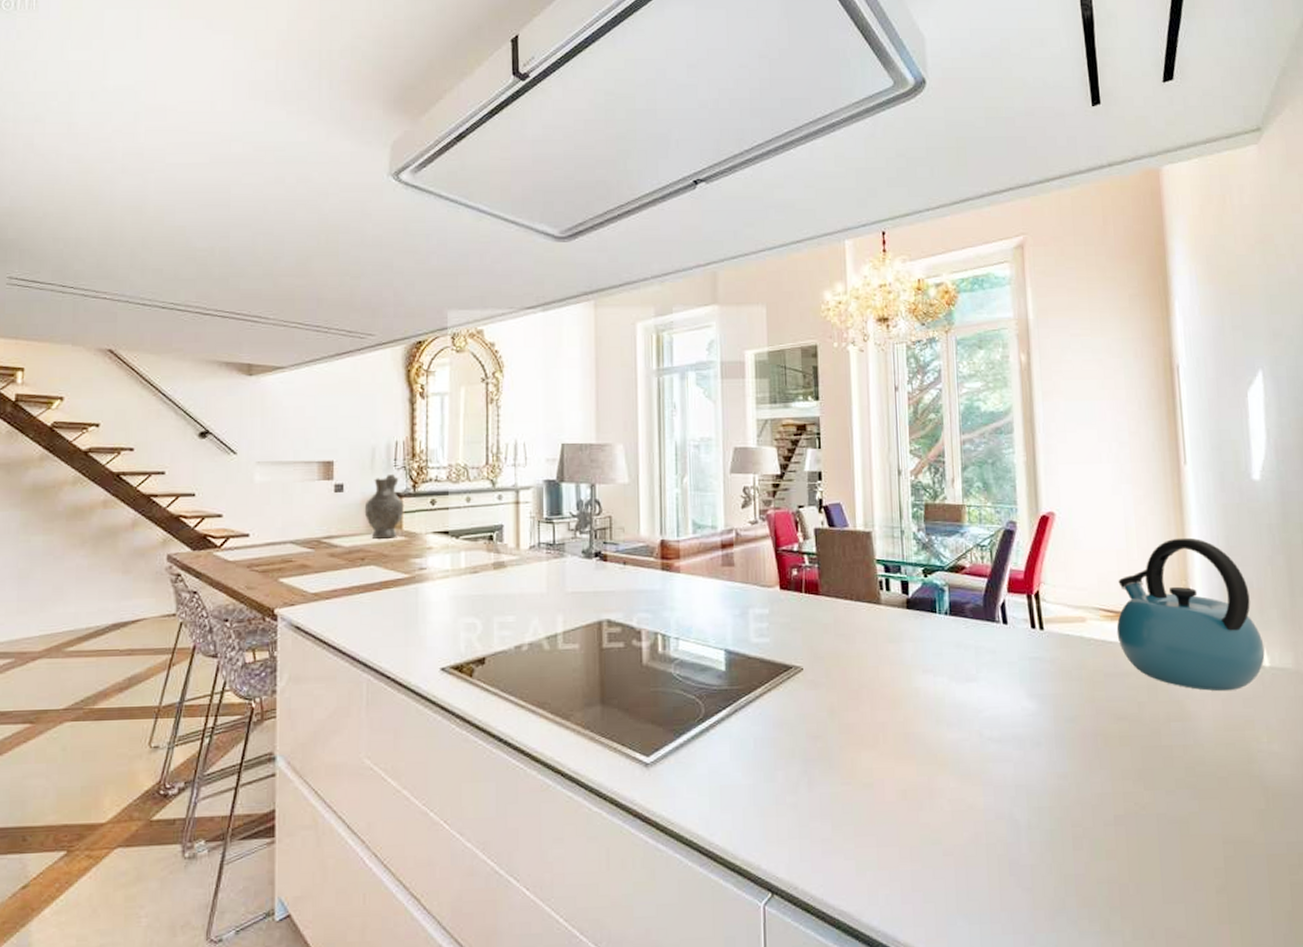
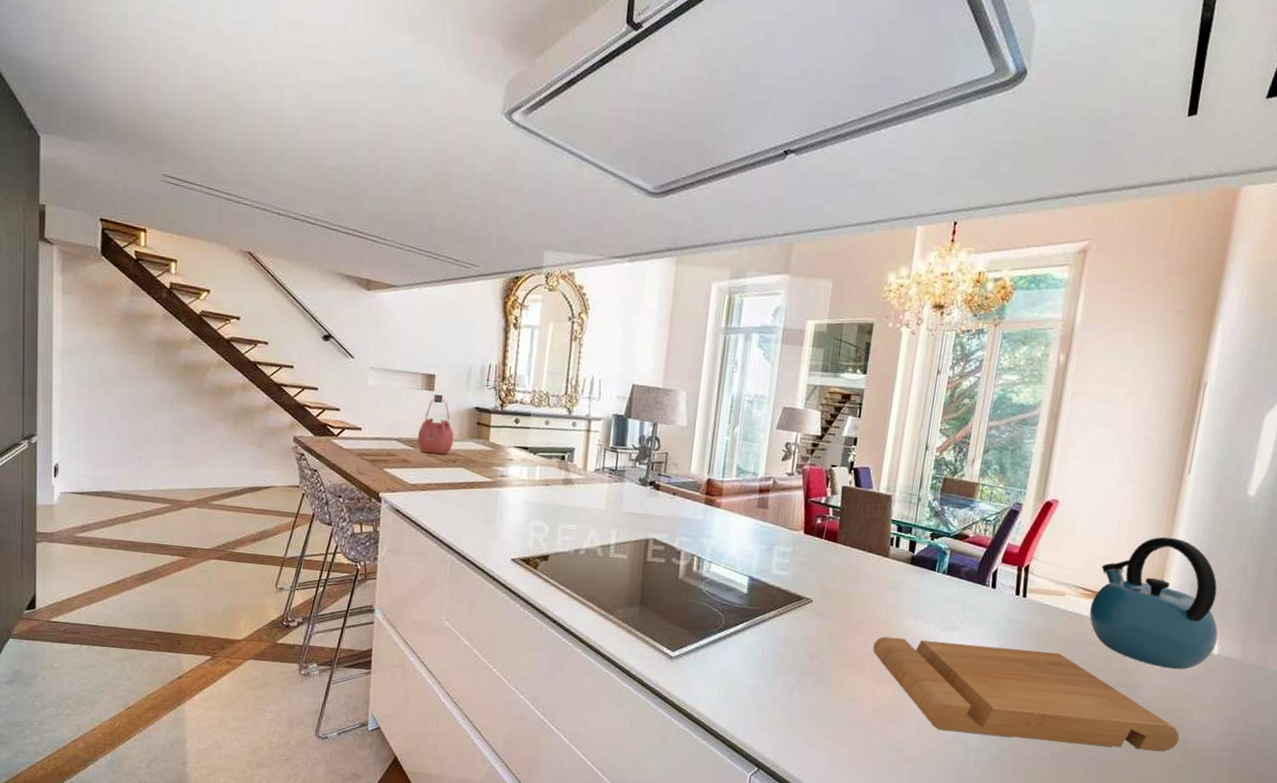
handbag: none [316,487,360,554] -> present [417,398,454,455]
decorative vase: present [364,473,404,539] -> none [458,391,493,447]
cutting board: none [882,690,1254,809] -> present [873,636,1180,752]

